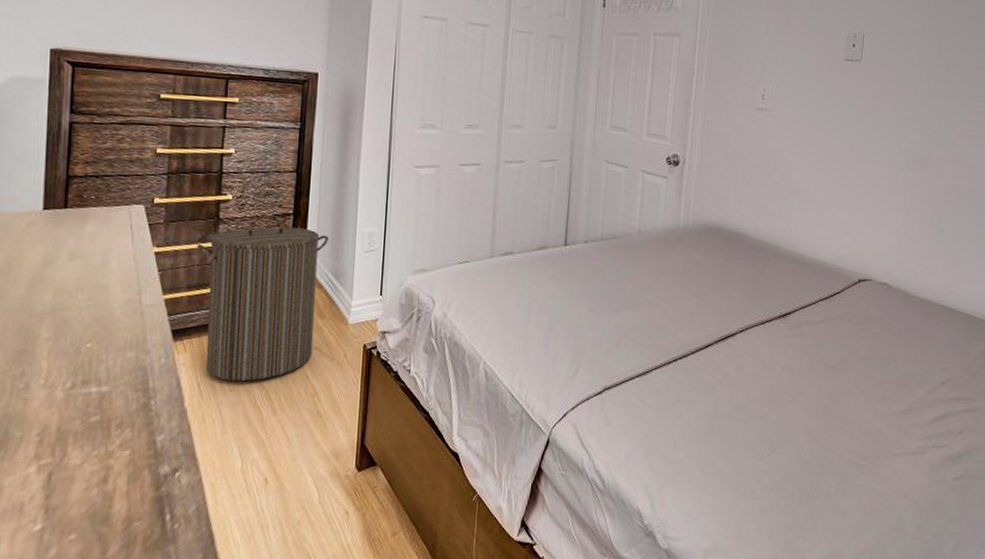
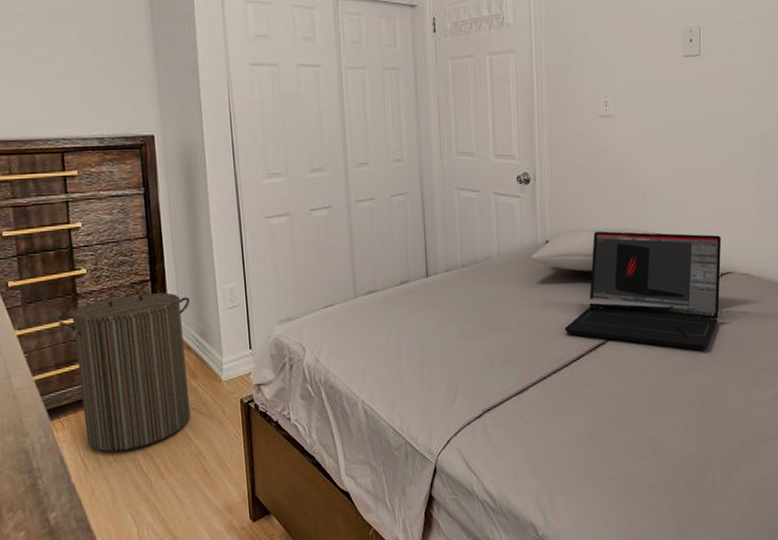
pillow: none [670,217,802,262] -> present [531,228,660,272]
laptop: none [695,221,864,355] -> present [564,230,722,350]

